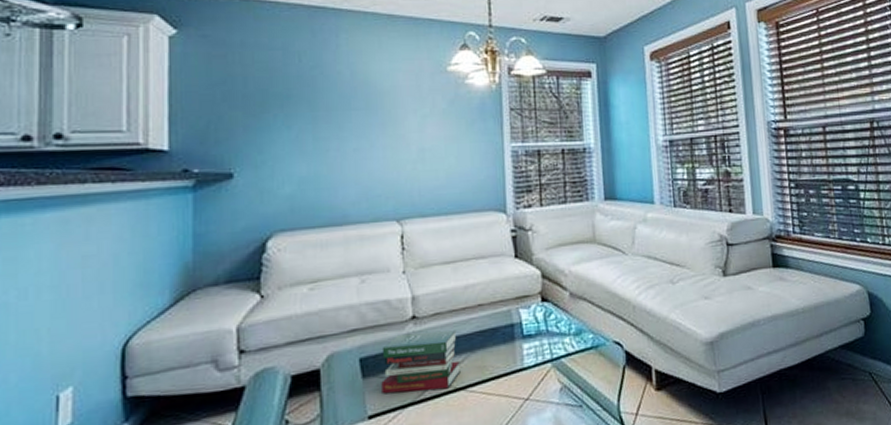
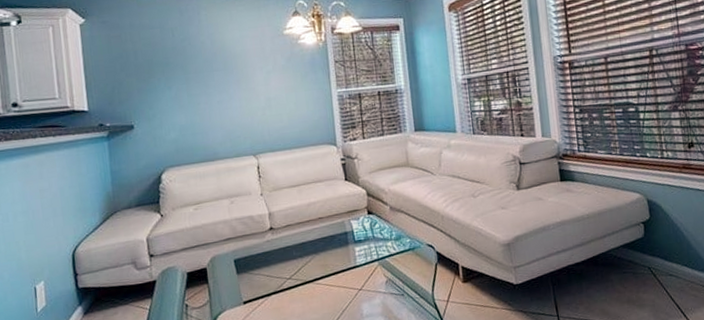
books: present [381,330,461,394] -> none [249,238,309,286]

